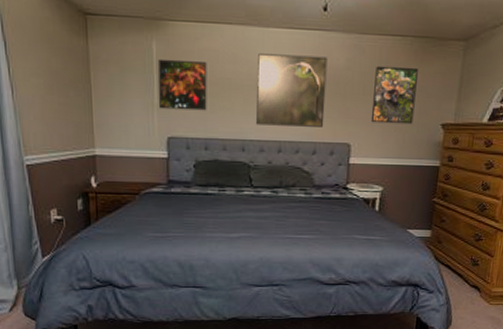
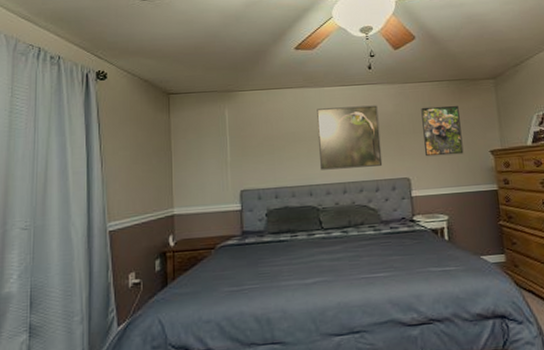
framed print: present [157,58,207,111] -> none [229,121,275,166]

